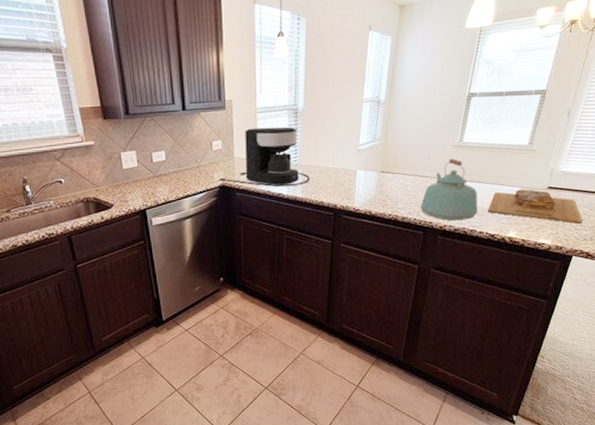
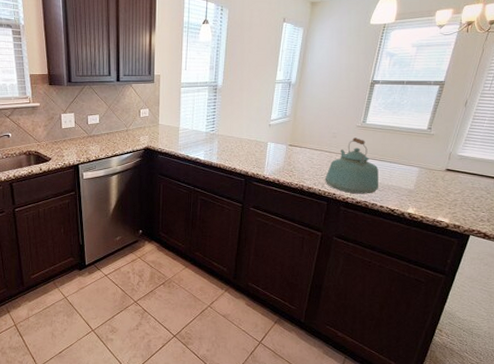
coffee maker: present [218,126,310,187] -> none [143,100,225,153]
cutting board: present [488,189,583,225] -> none [388,170,480,206]

